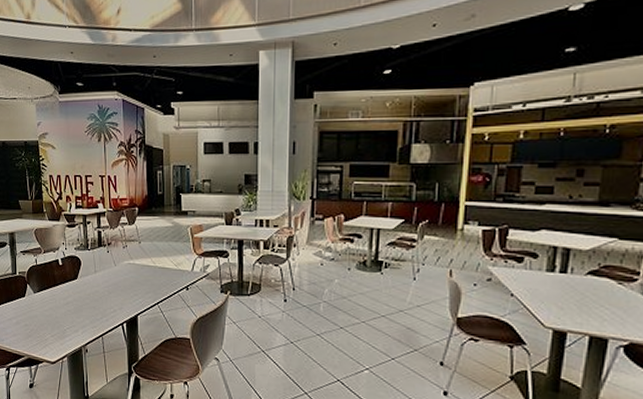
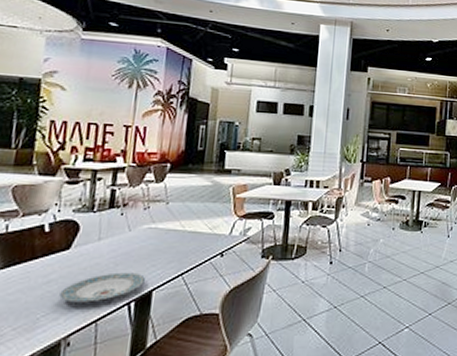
plate: none [76,299,132,321] -> present [59,272,146,303]

